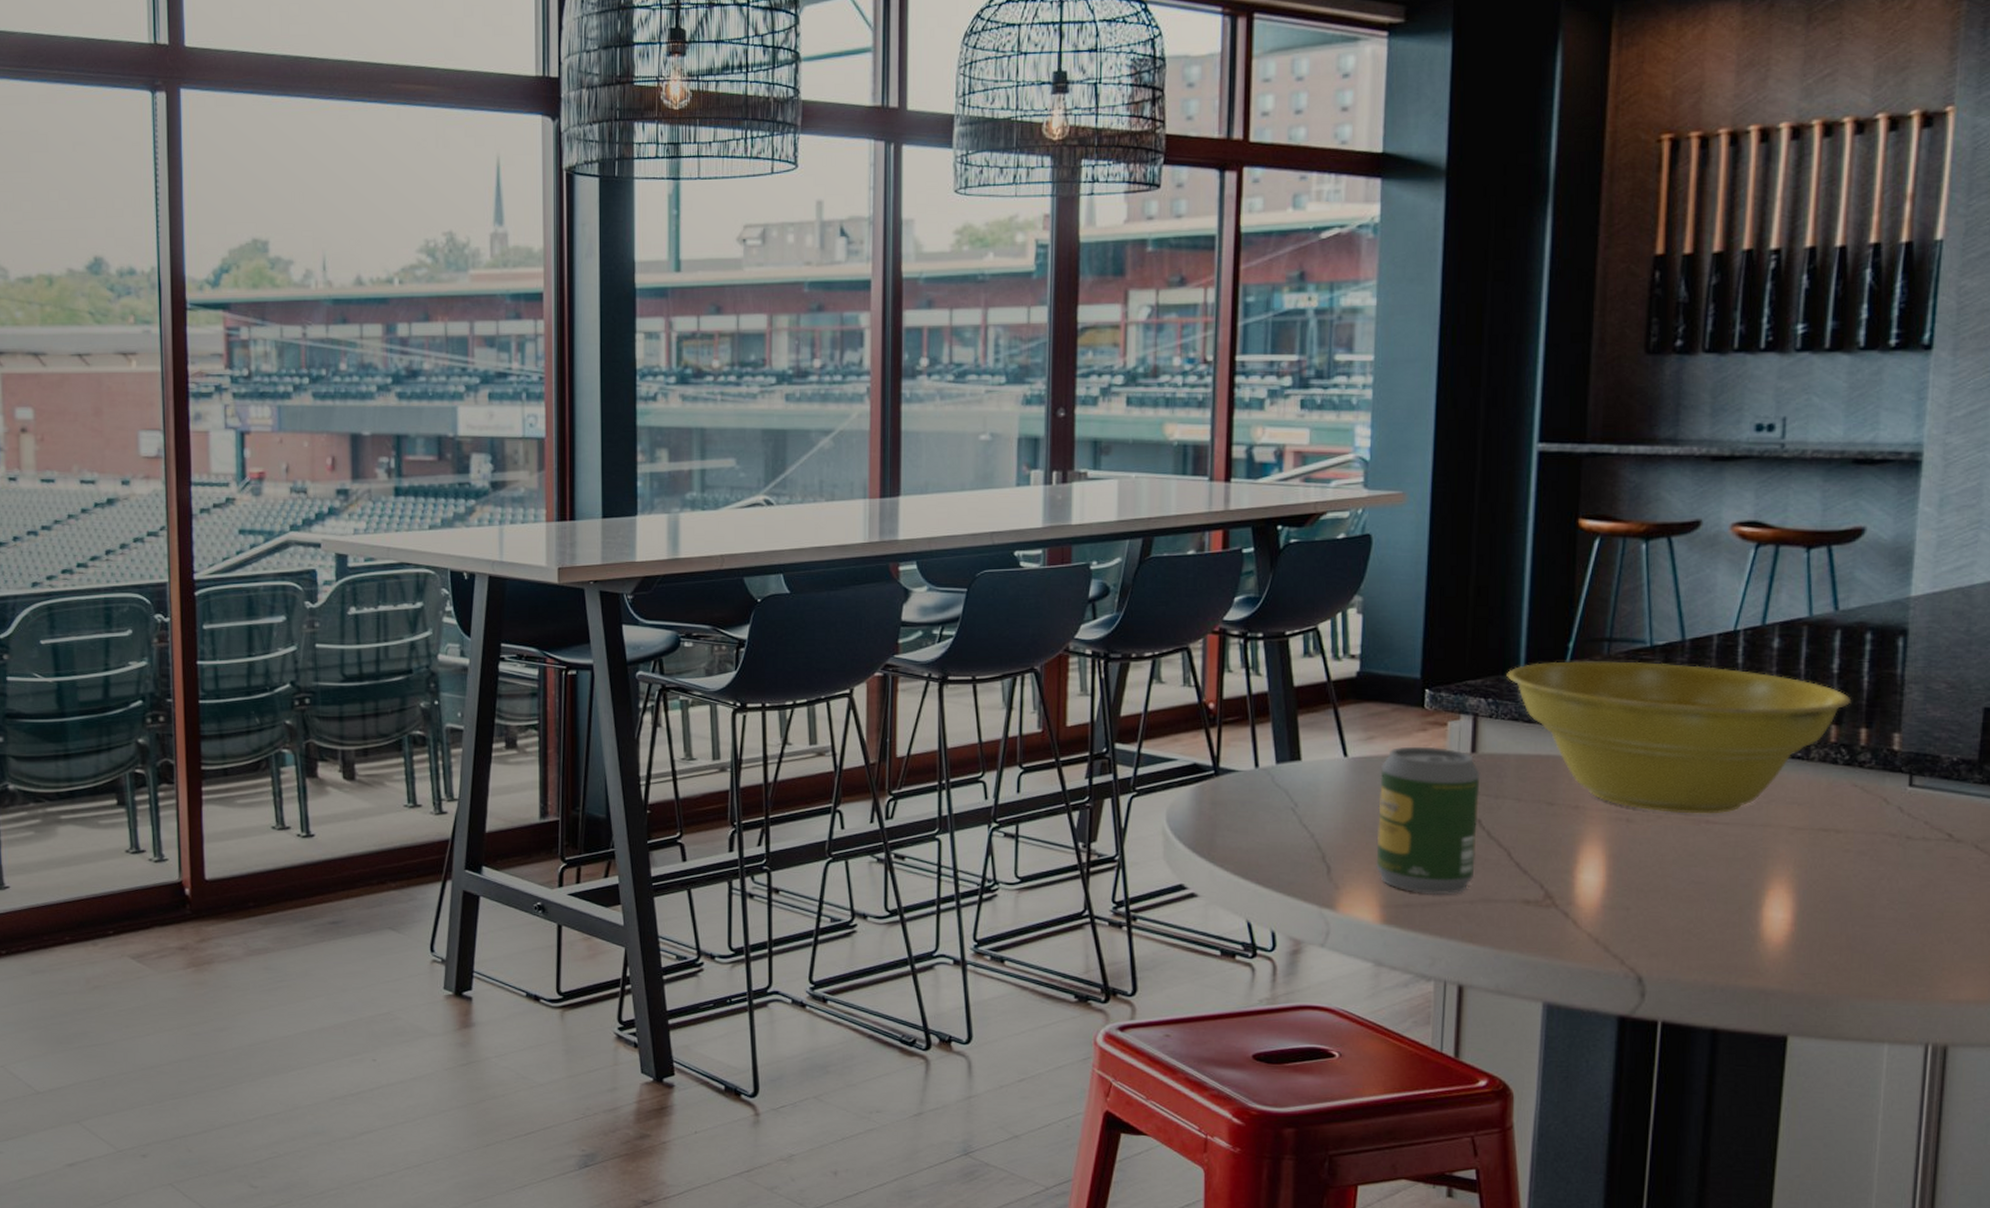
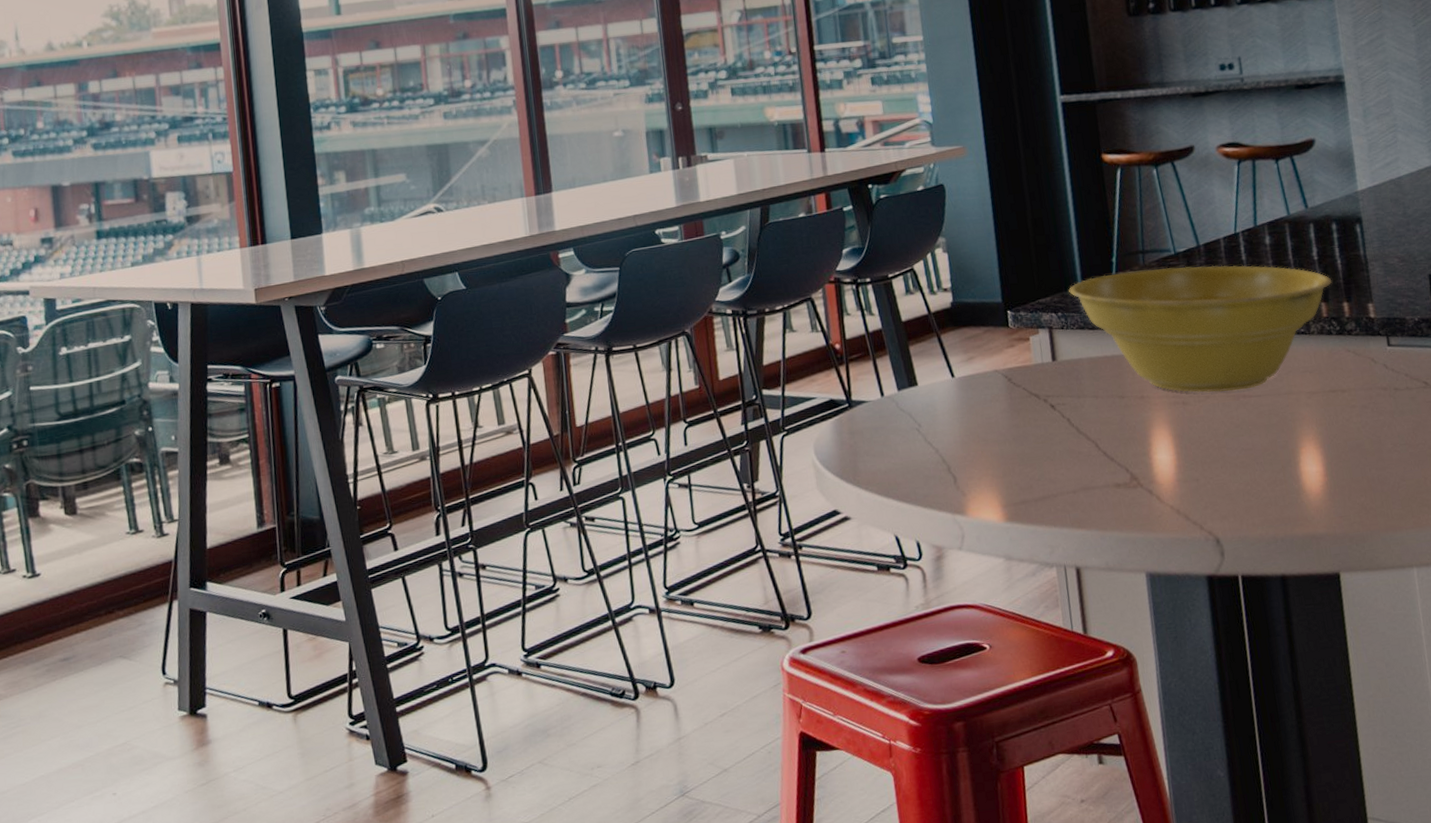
soda can: present [1376,746,1480,895] -> none [983,359,1072,490]

